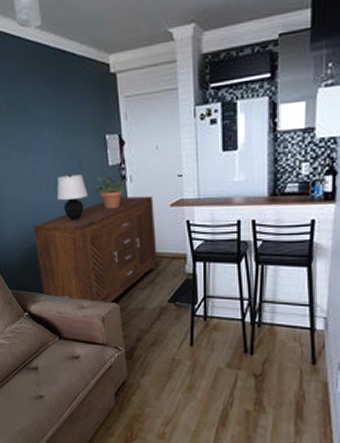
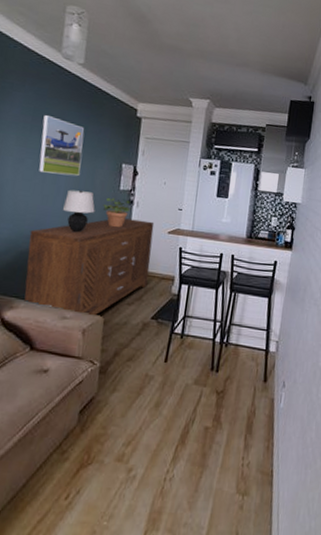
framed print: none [17,99,65,163] -> present [39,115,84,176]

